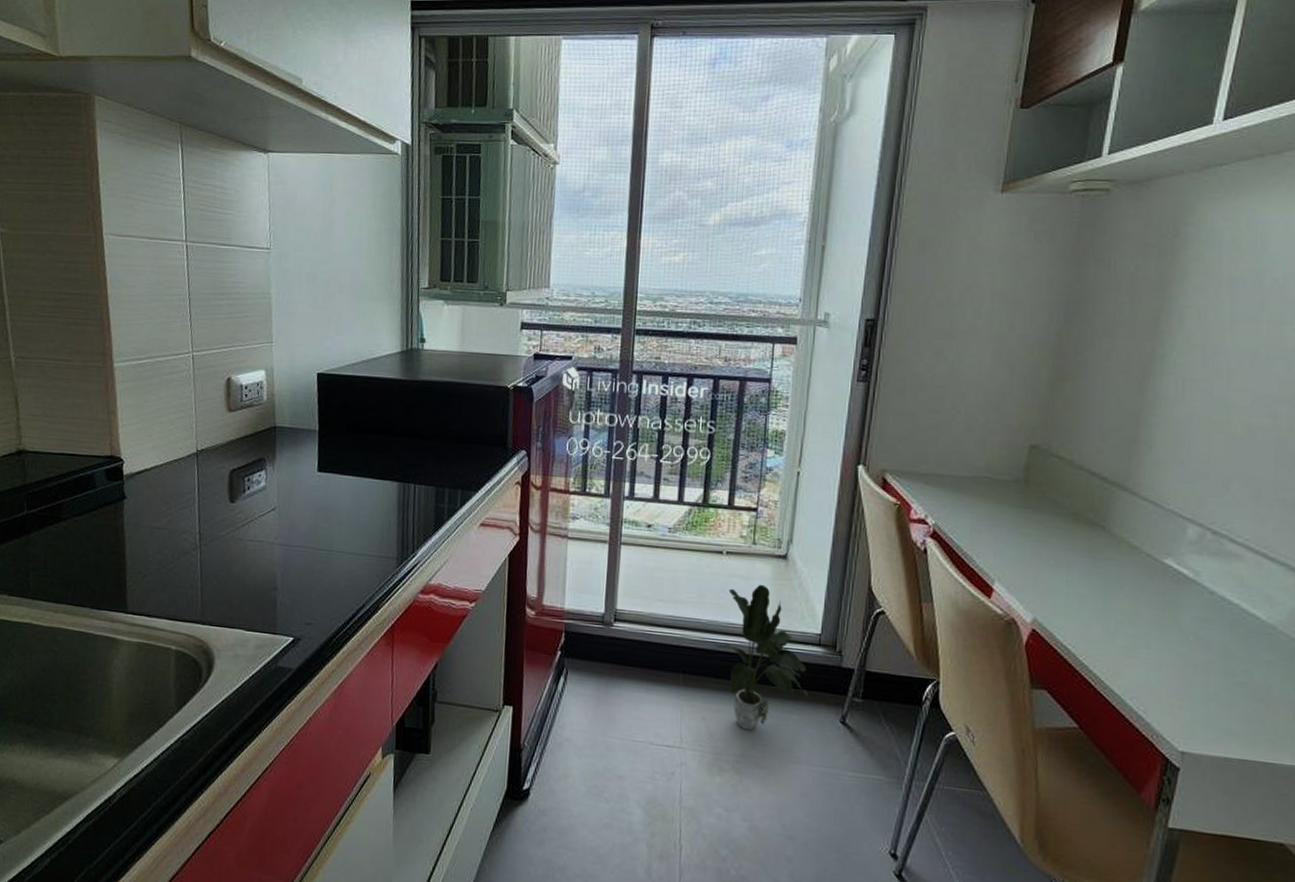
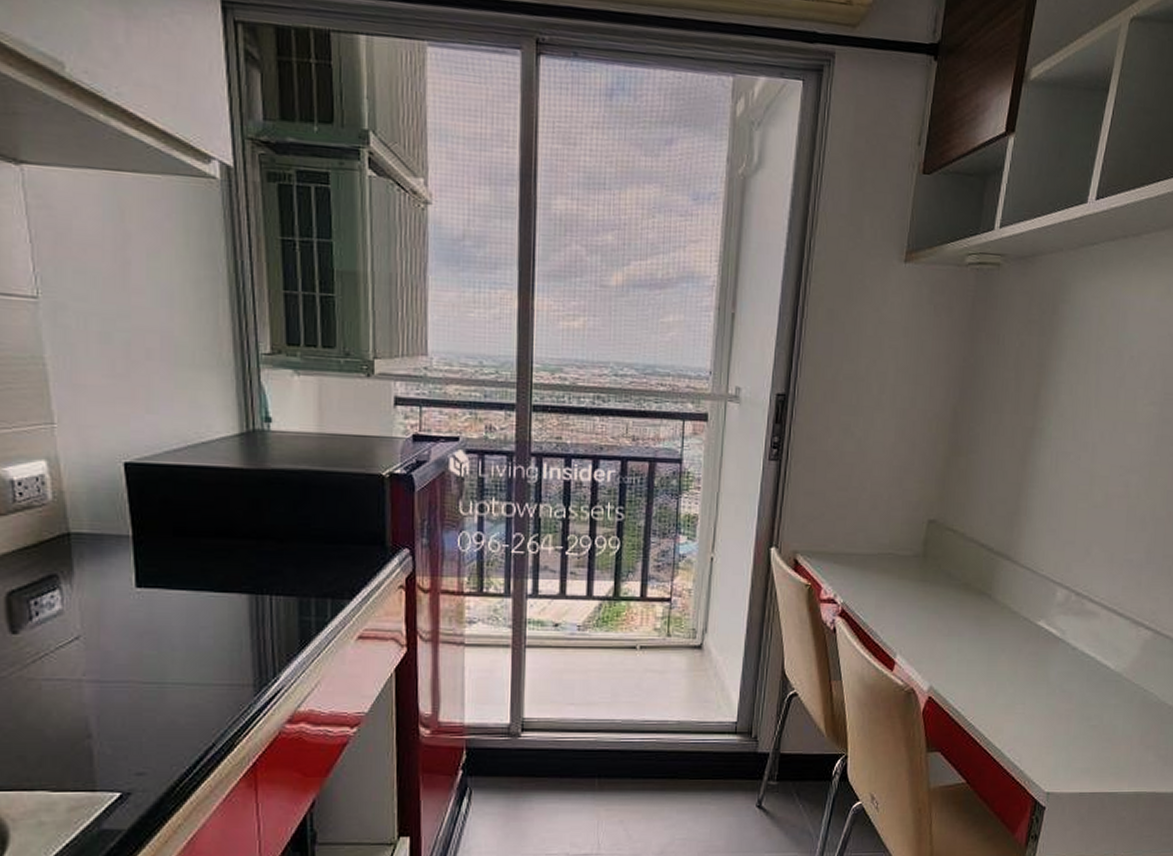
potted plant: present [714,584,810,730] -> none [629,677,727,826]

